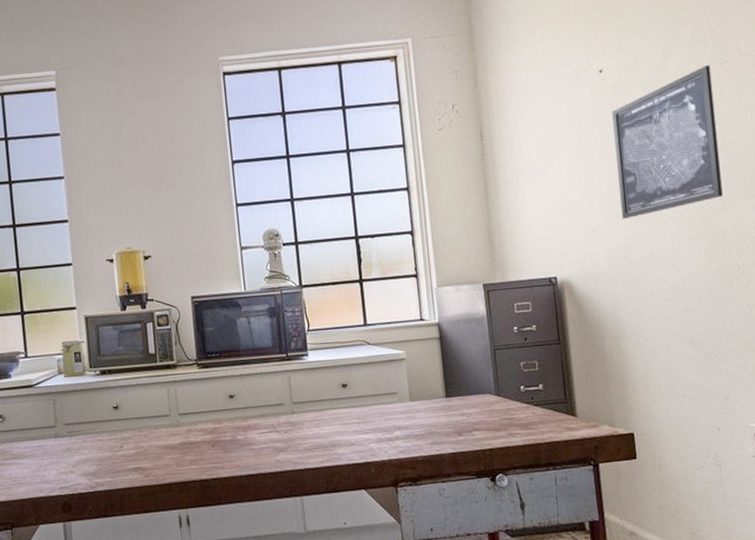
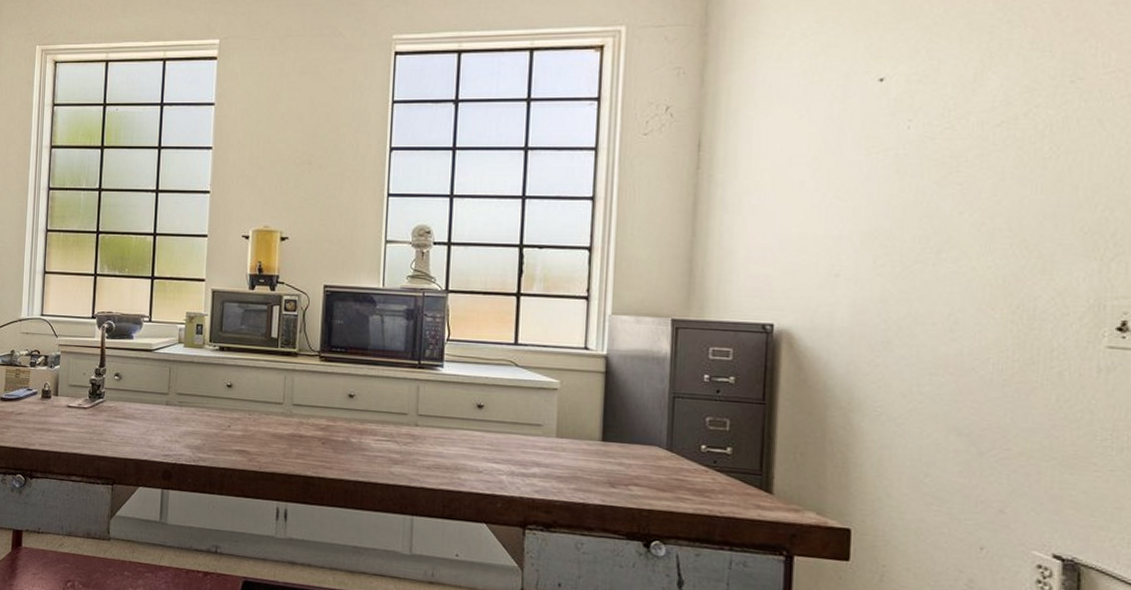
wall art: present [612,65,723,219] -> none [880,82,1054,266]

